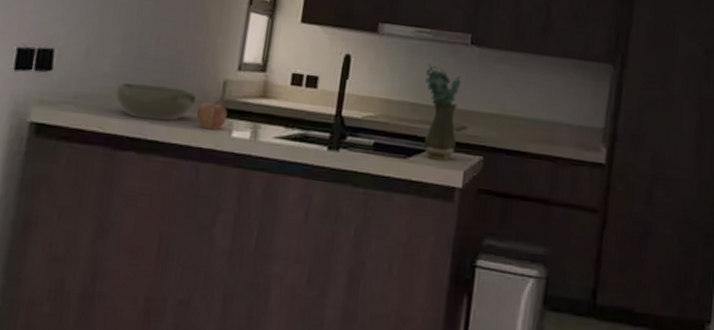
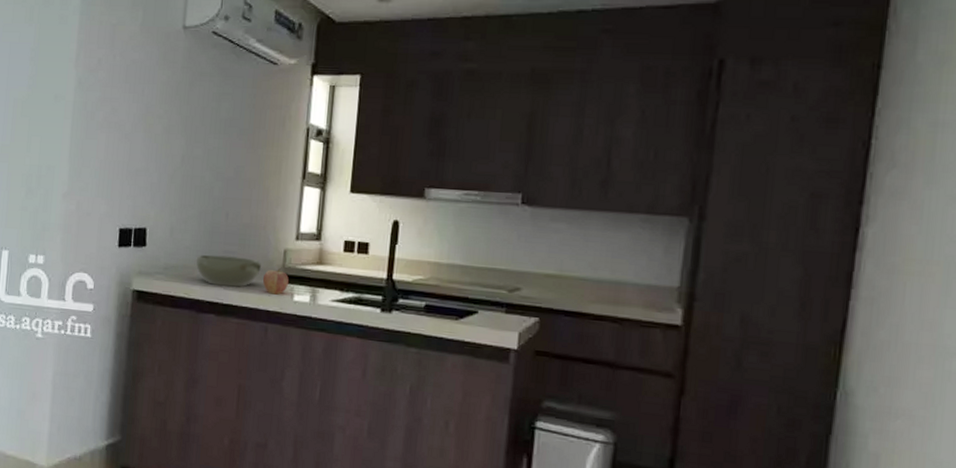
vase: present [423,64,462,162] -> none [475,226,513,324]

